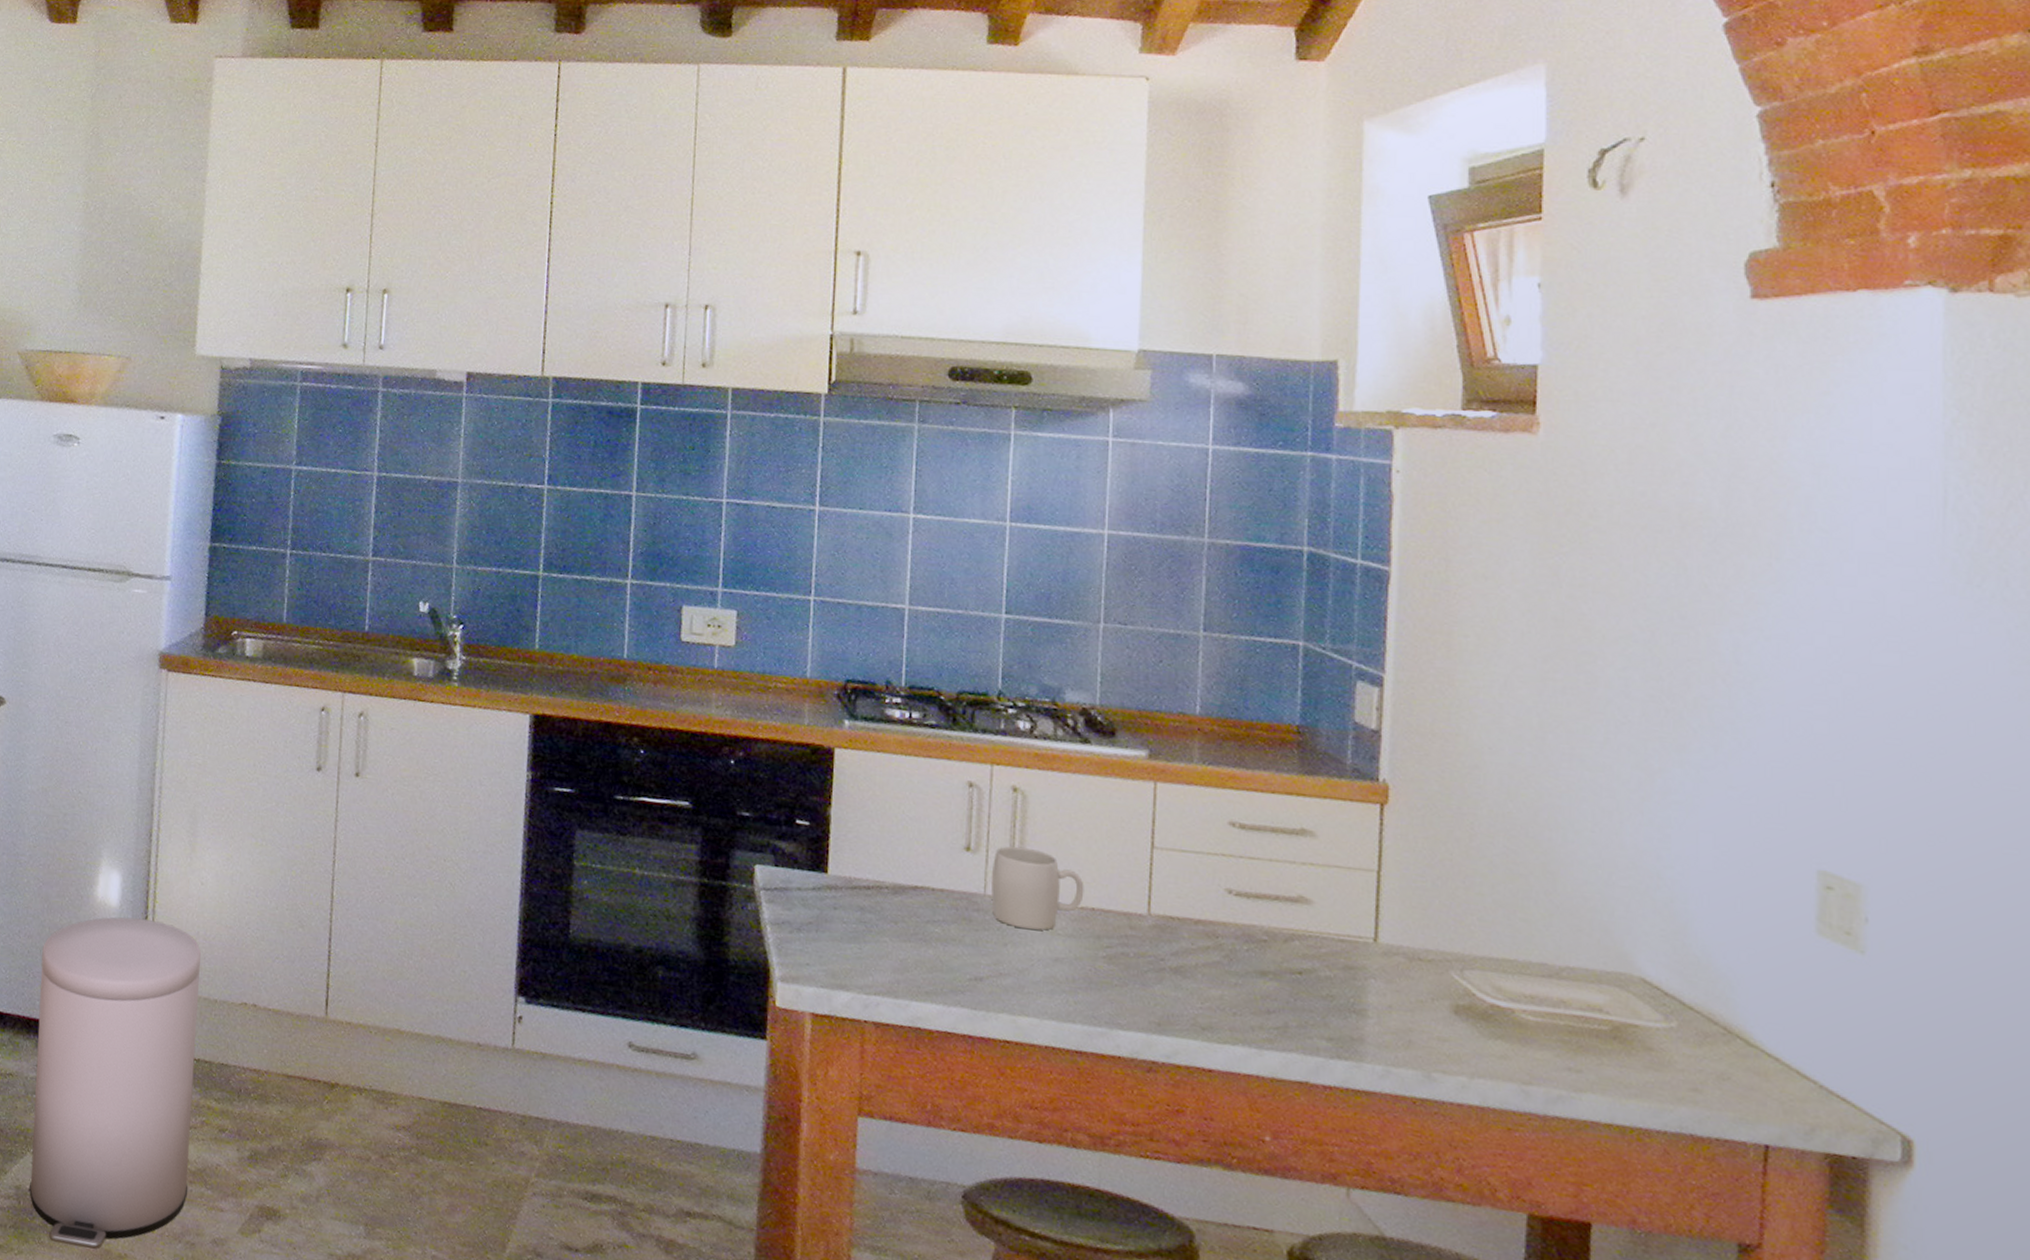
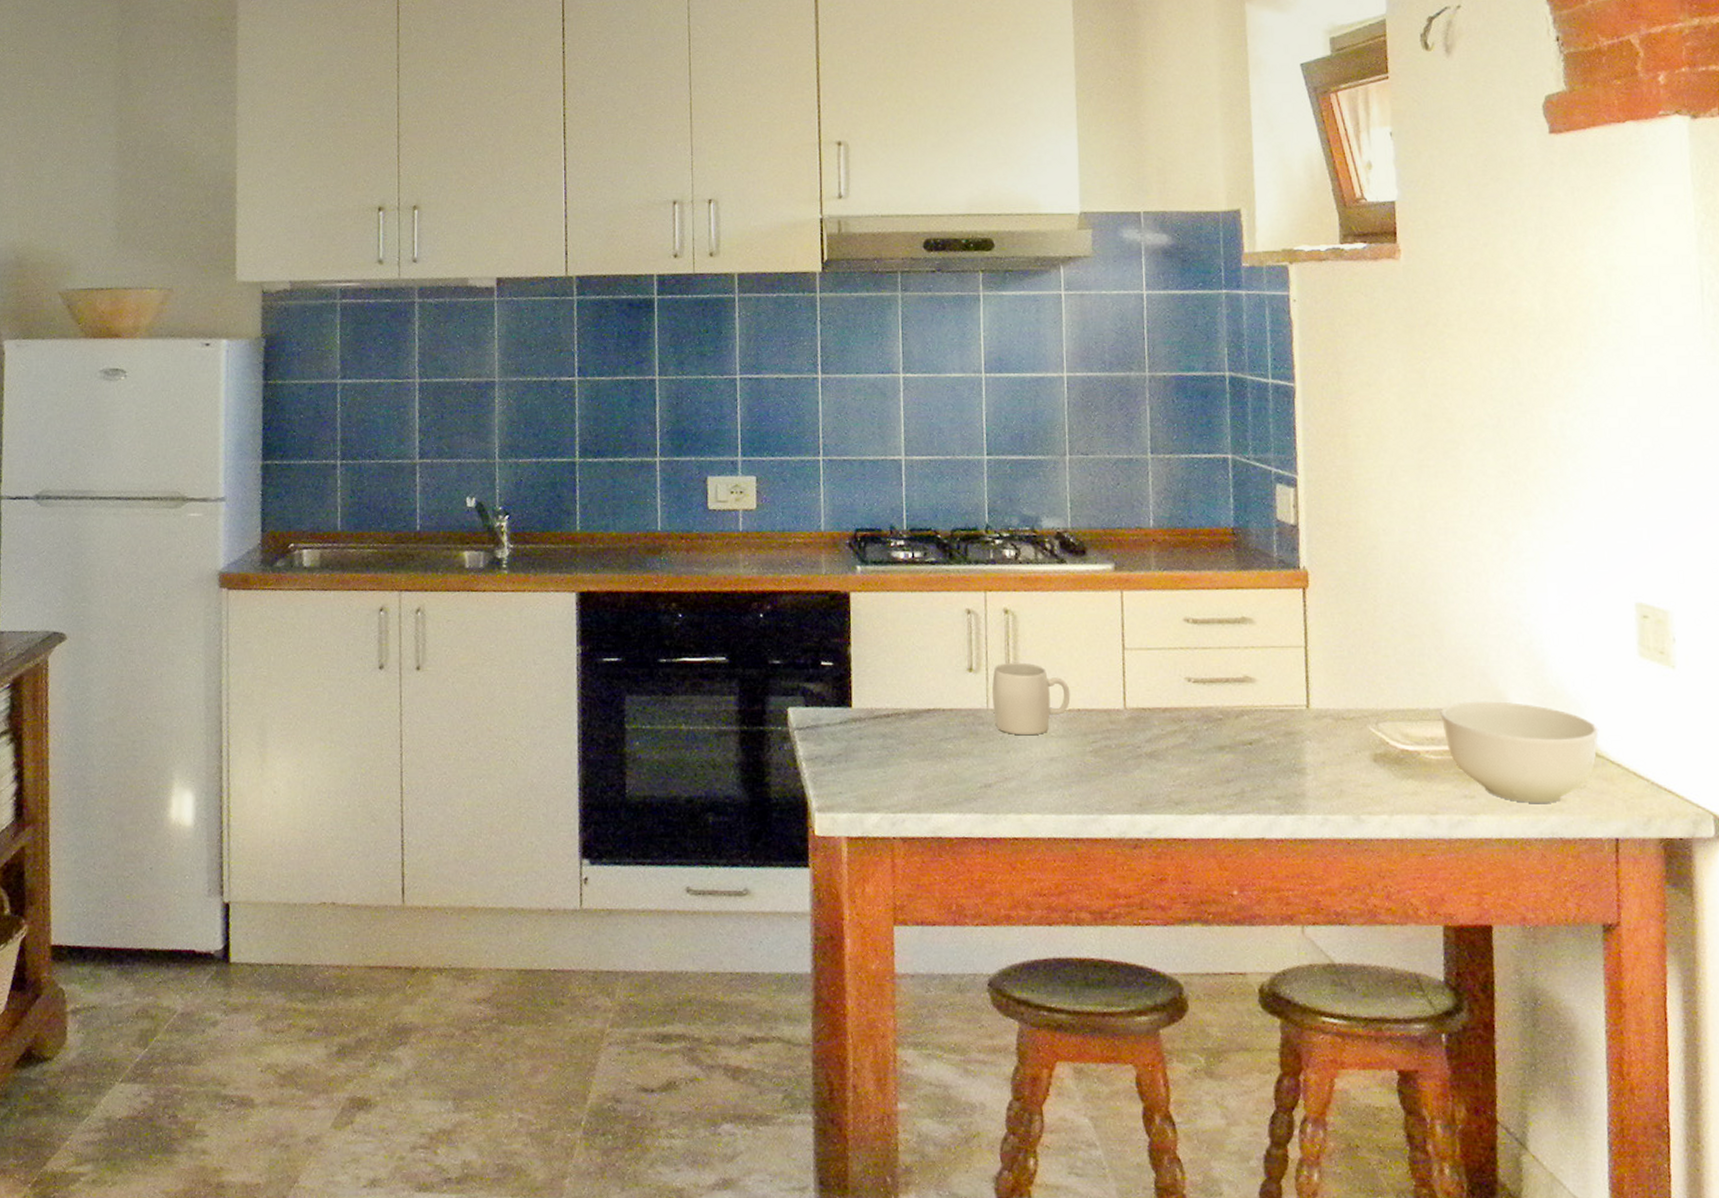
pedal bin: present [29,917,201,1250] -> none [118,835,280,1168]
bowl: none [1545,959,1754,1092] -> present [1440,701,1599,803]

